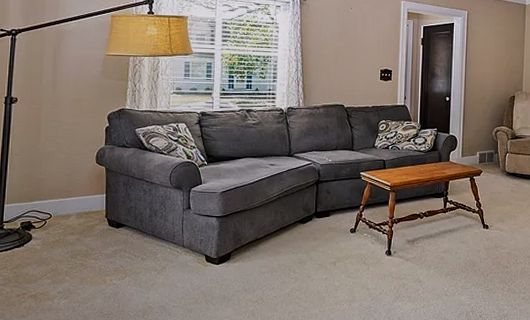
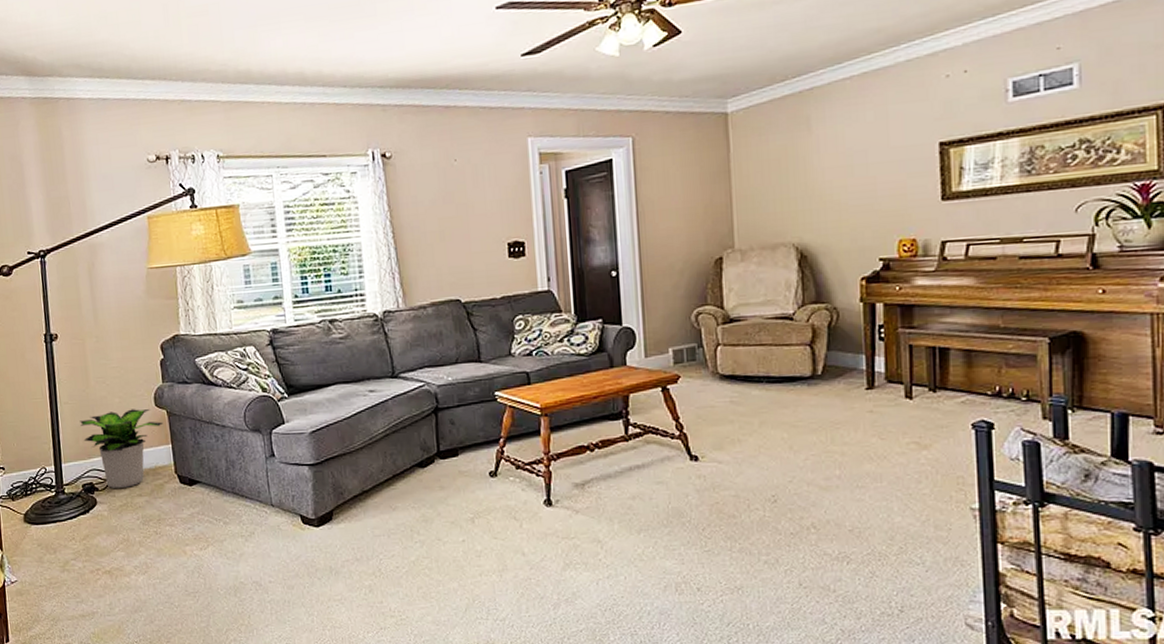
potted plant: none [27,164,101,228] -> present [80,408,164,489]

